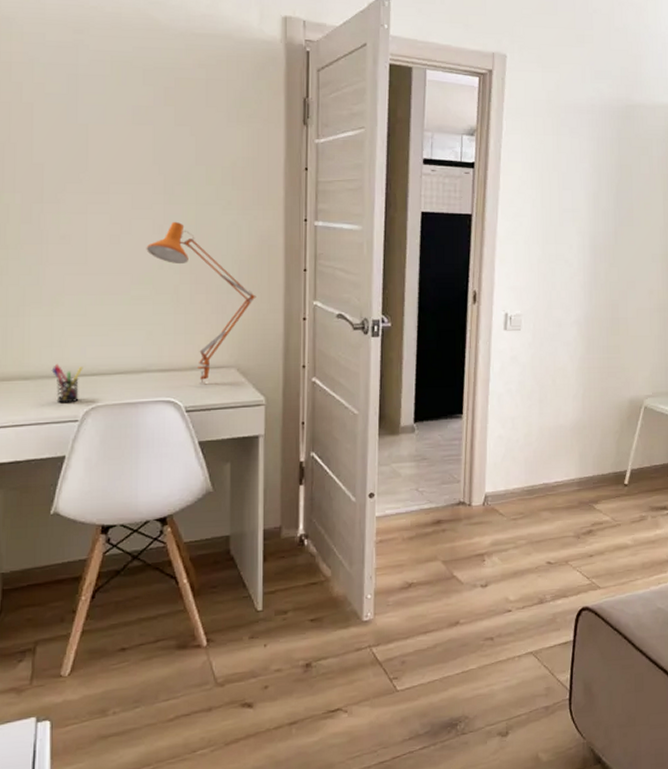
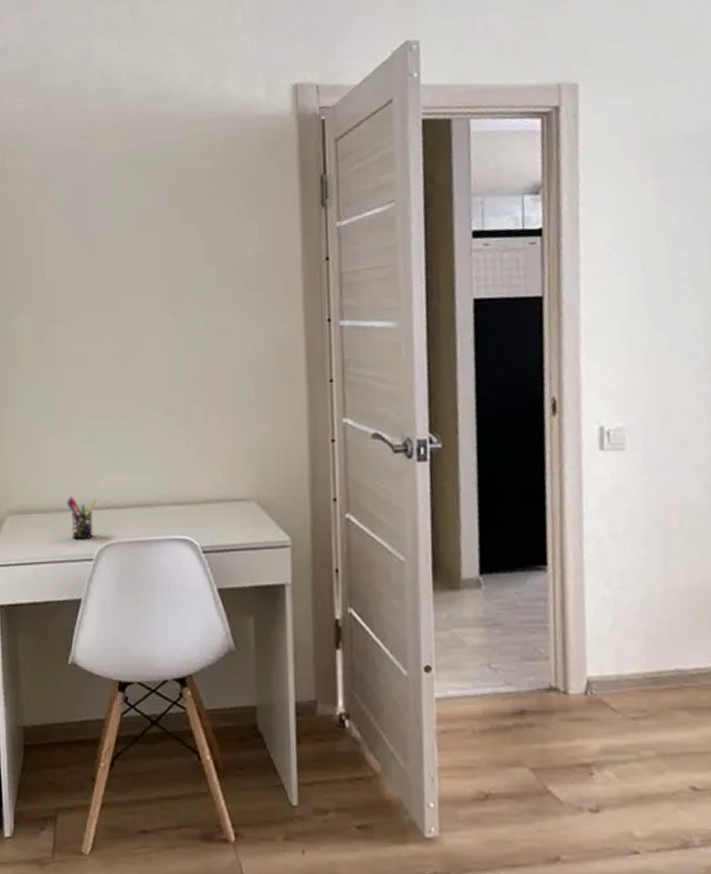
desk lamp: present [146,221,256,384] -> none [156,332,276,520]

